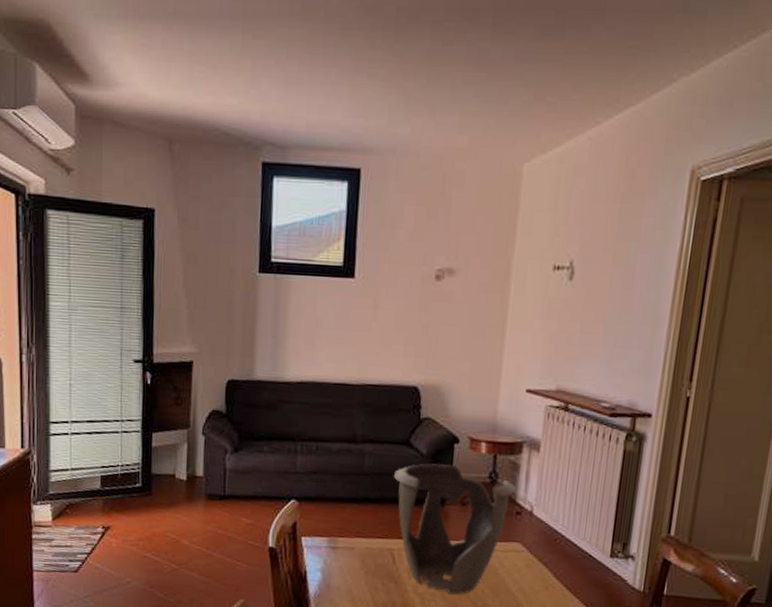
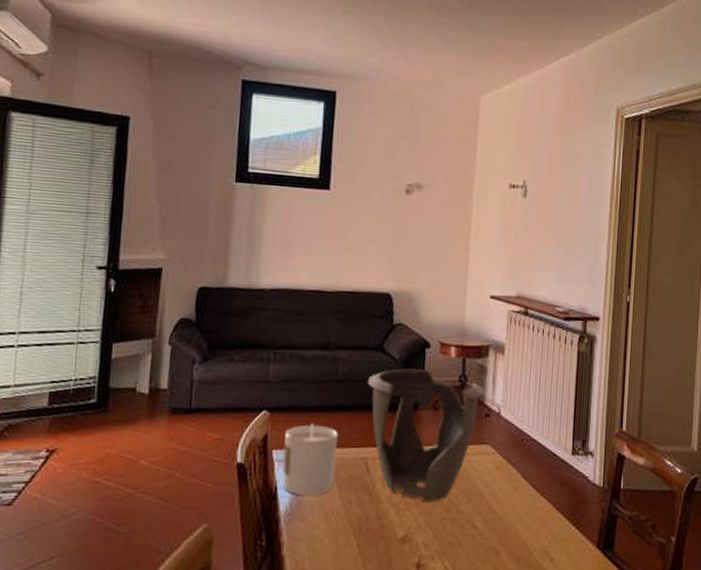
candle: none [311,513,365,581] -> present [282,423,339,496]

